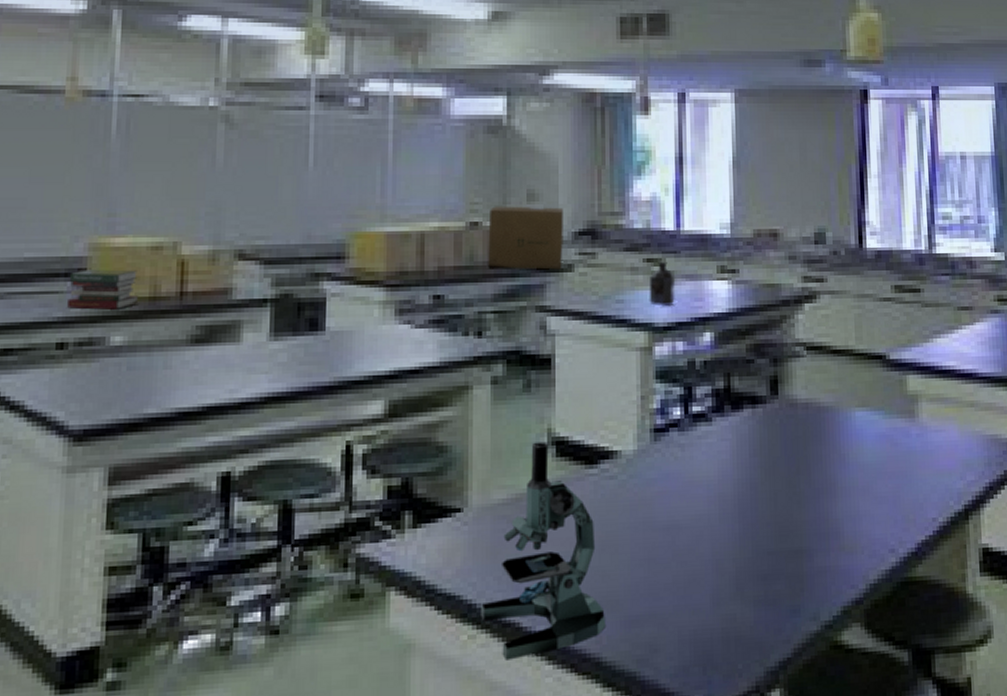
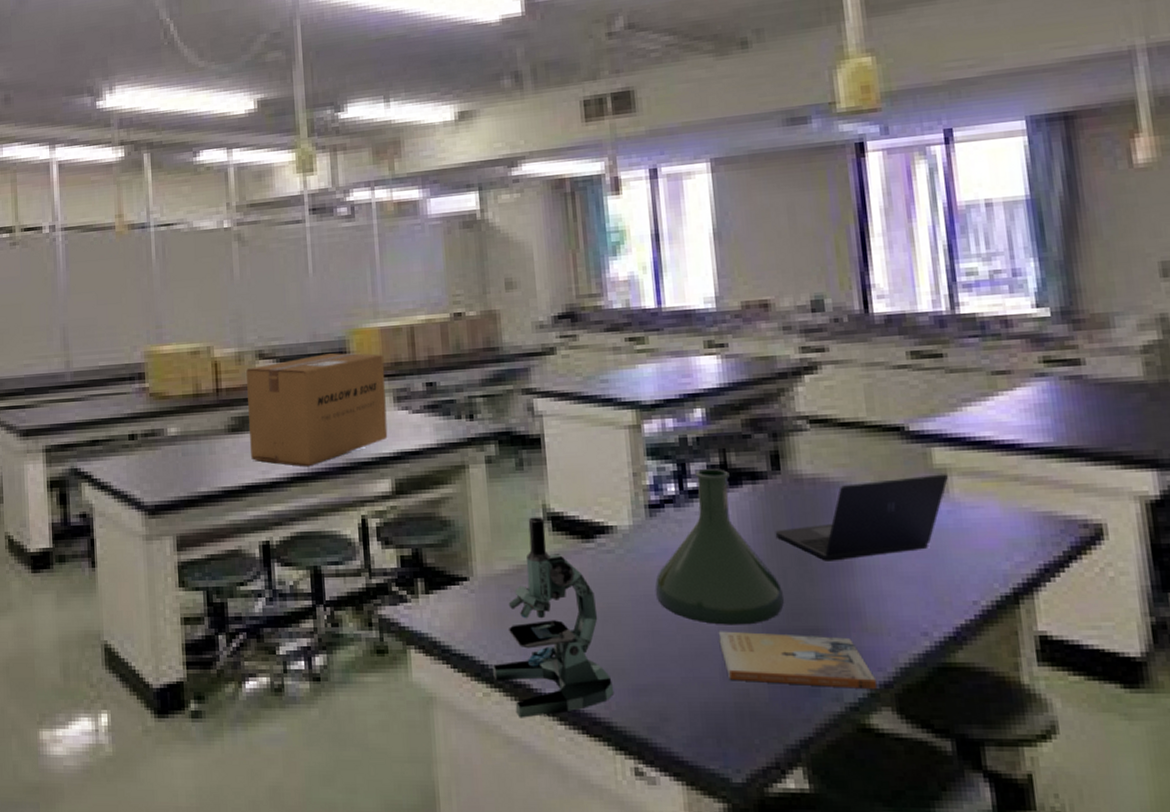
books: present [67,269,139,310] -> none [132,372,186,406]
box: none [217,258,388,386] -> present [246,353,388,467]
box: present [488,206,563,270] -> none [471,293,544,356]
bottle: present [649,261,676,307] -> none [633,339,663,384]
flask: none [654,393,773,550] -> present [655,469,784,625]
book: none [711,555,850,608] -> present [718,631,878,690]
laptop: none [769,400,918,484] -> present [775,474,948,561]

